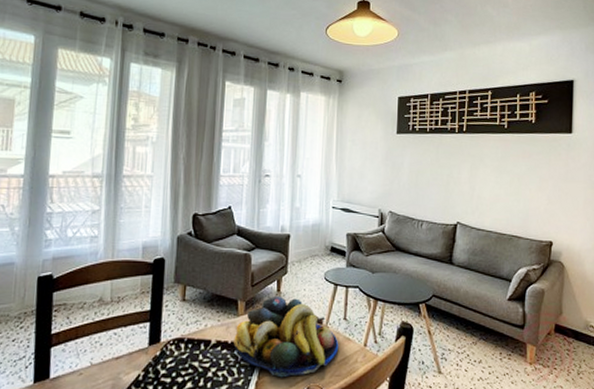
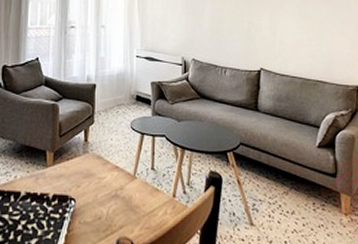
fruit bowl: present [233,295,339,378] -> none [43,145,148,231]

